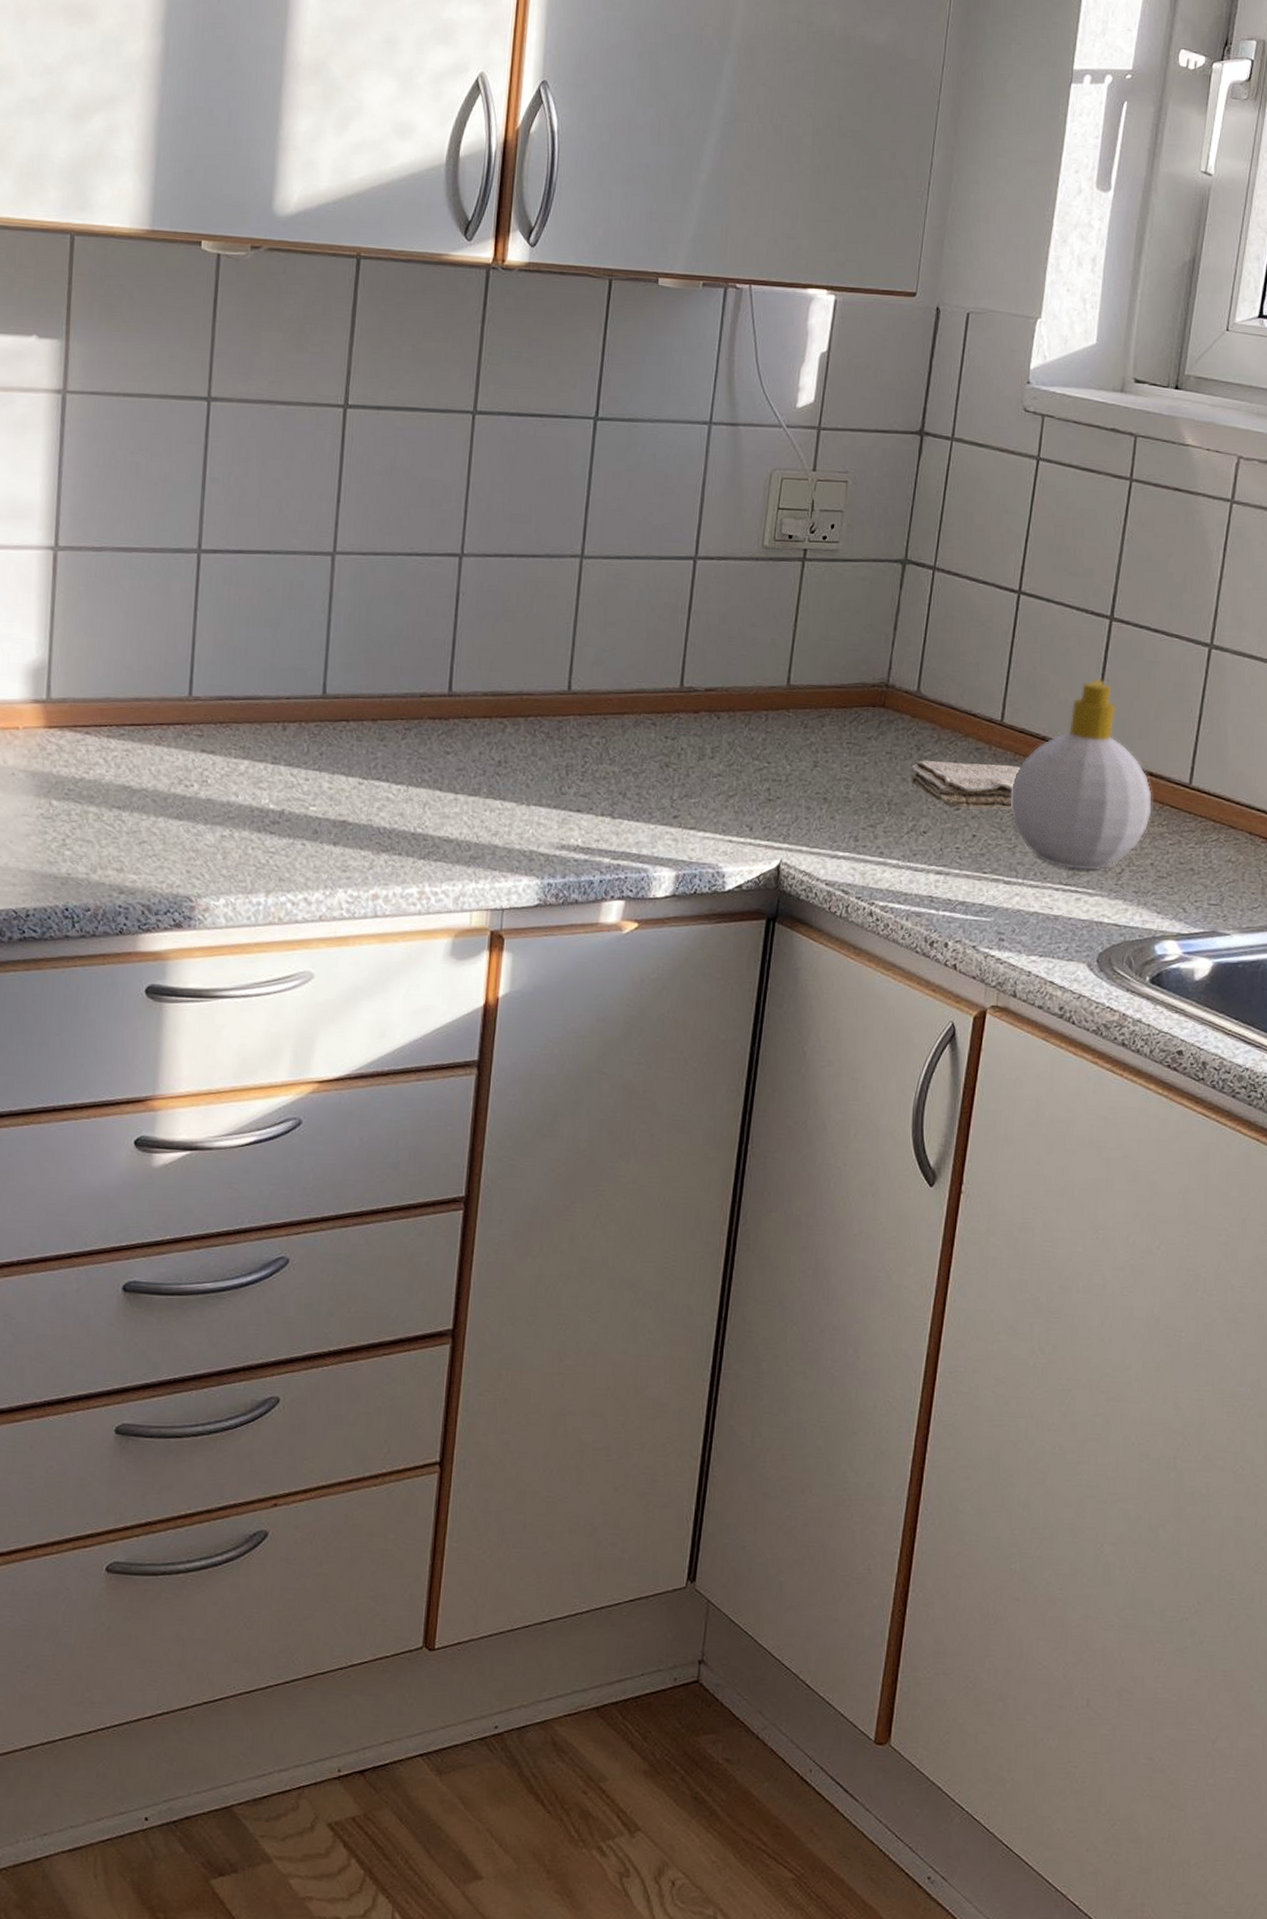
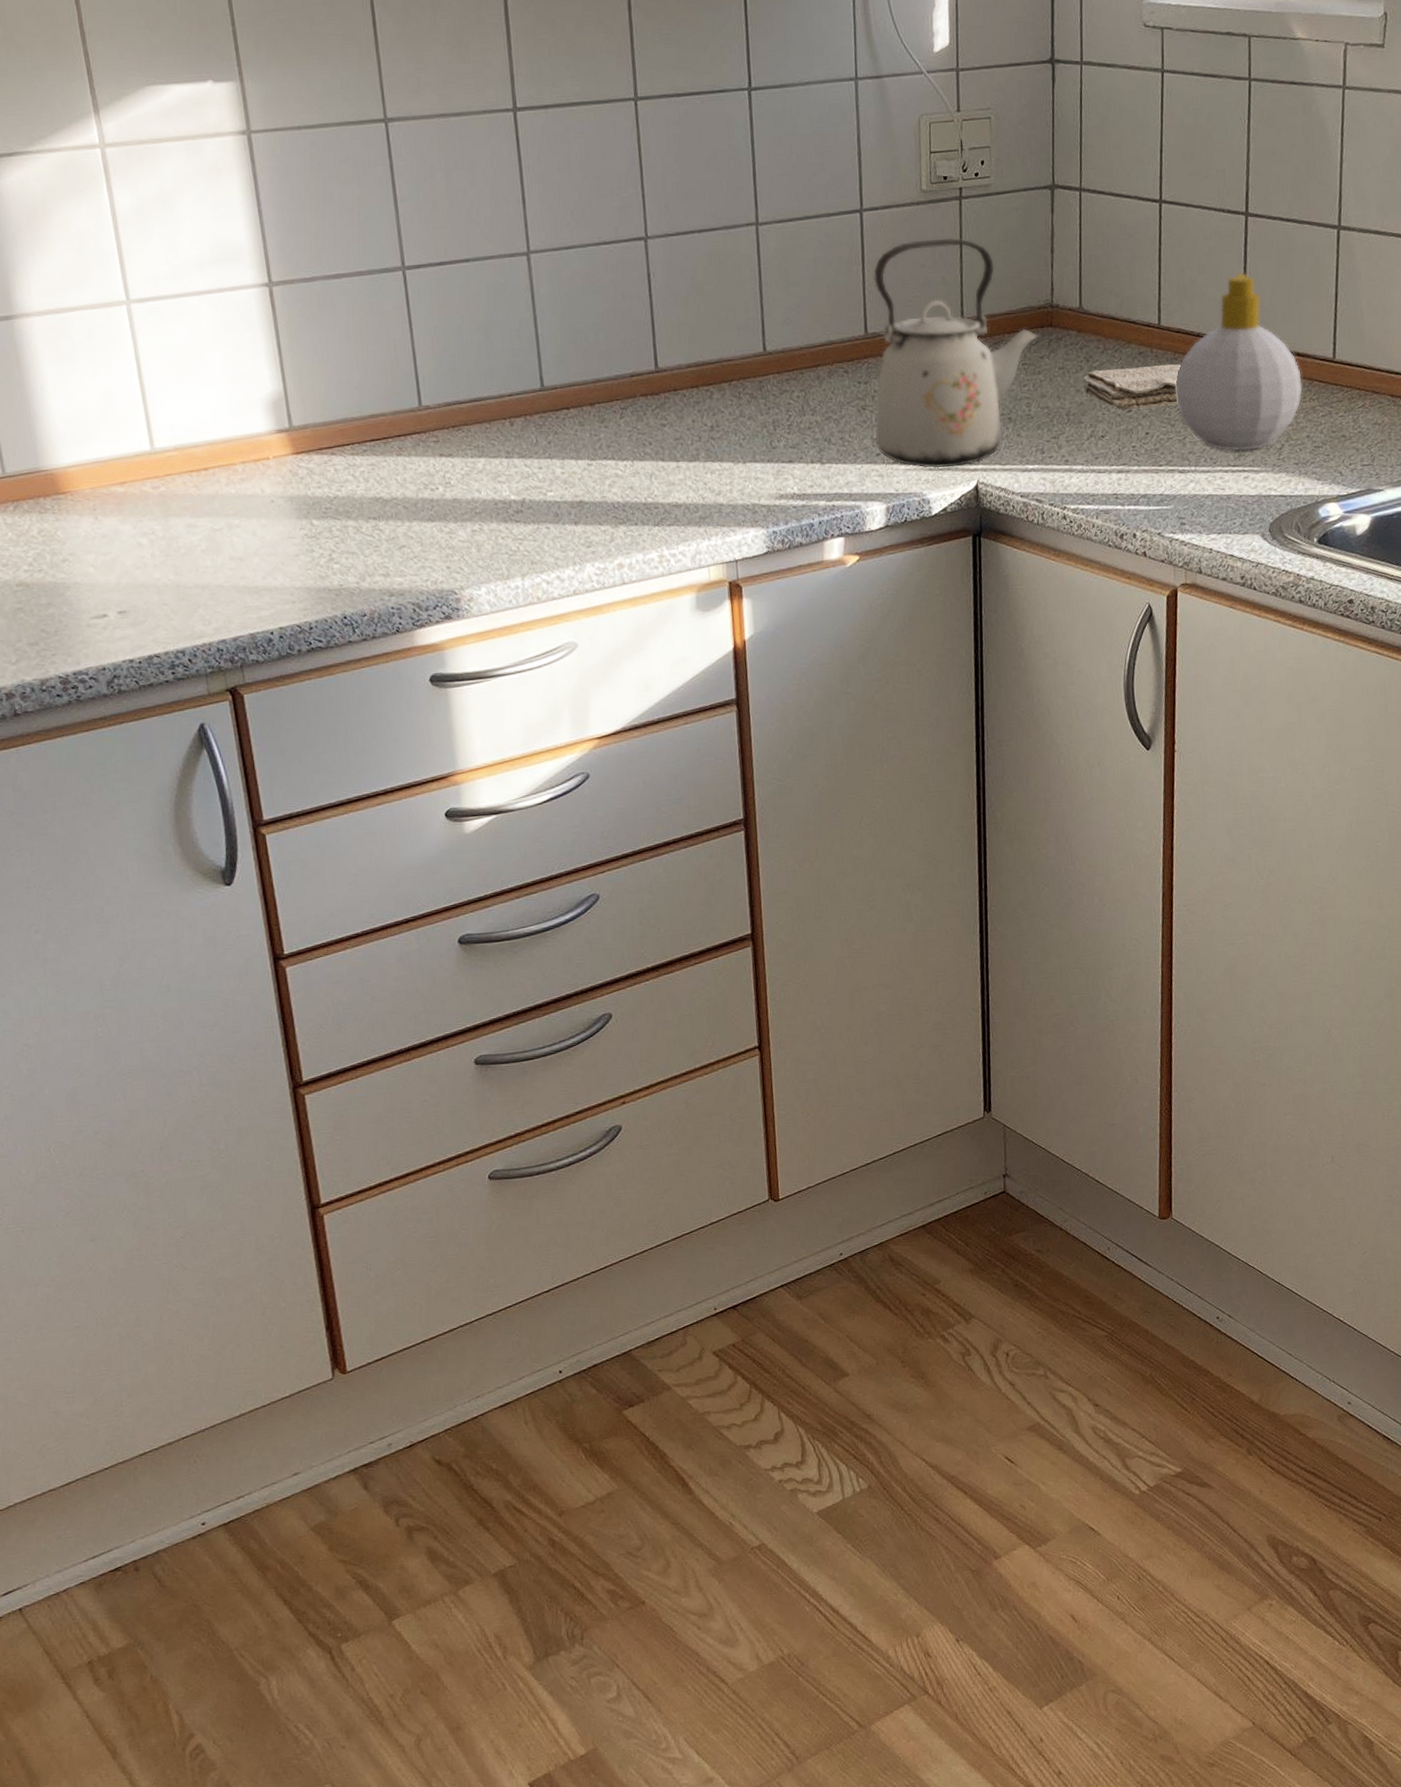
kettle: none [673,596,869,843] -> present [873,237,1039,469]

